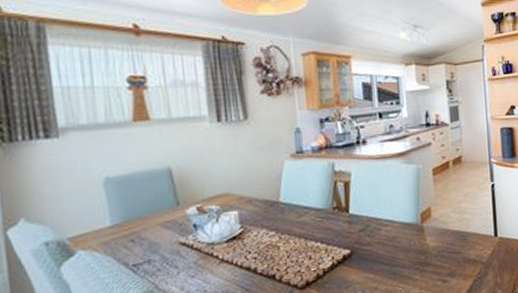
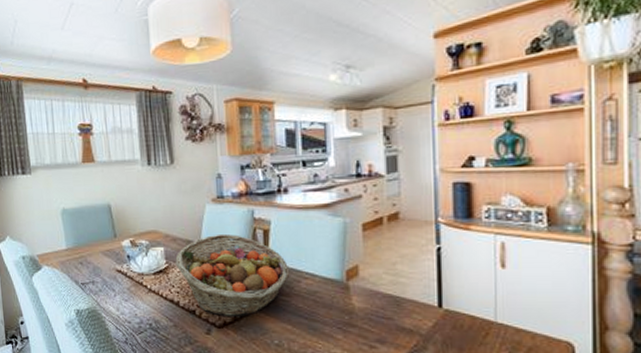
fruit basket: none [251,189,370,277] -> present [175,233,289,318]

